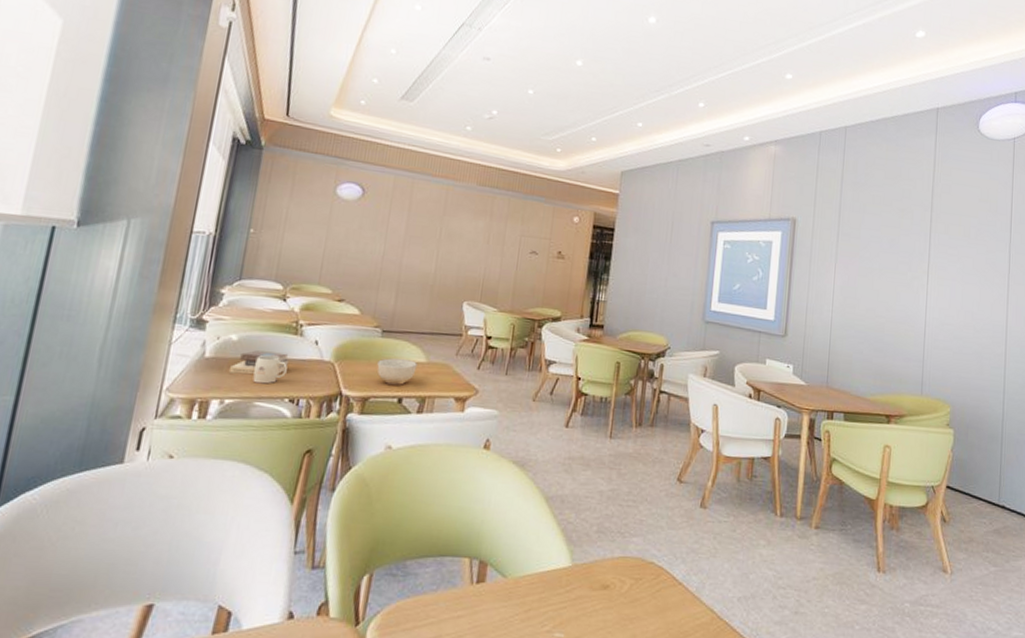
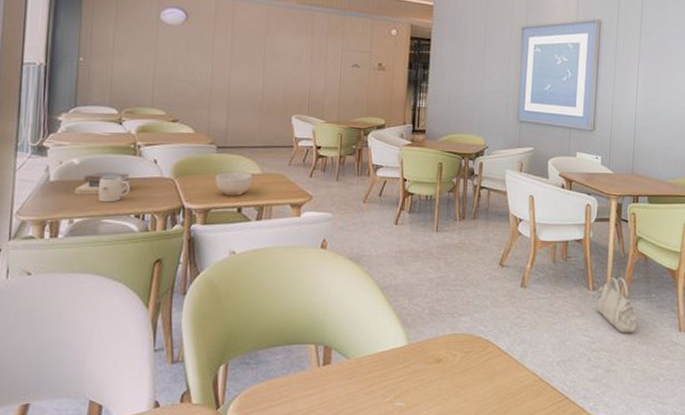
shoulder bag: none [783,502,831,570] -> present [596,277,638,333]

